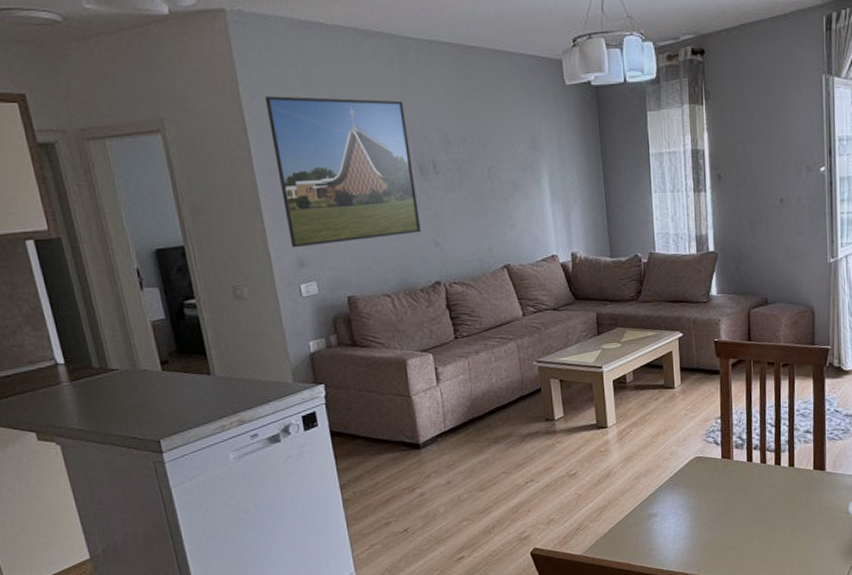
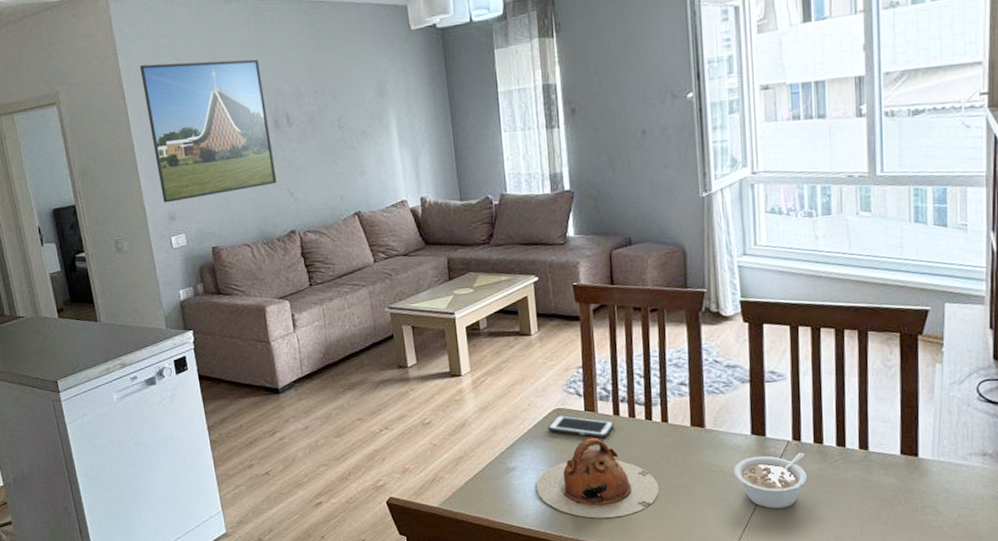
teapot: none [675,482,785,558] -> present [536,437,660,519]
cell phone: none [688,463,747,483] -> present [548,415,614,438]

